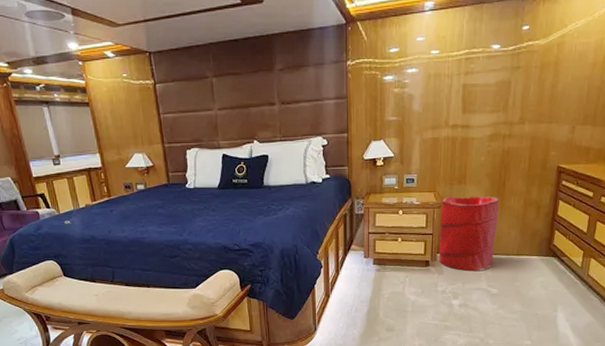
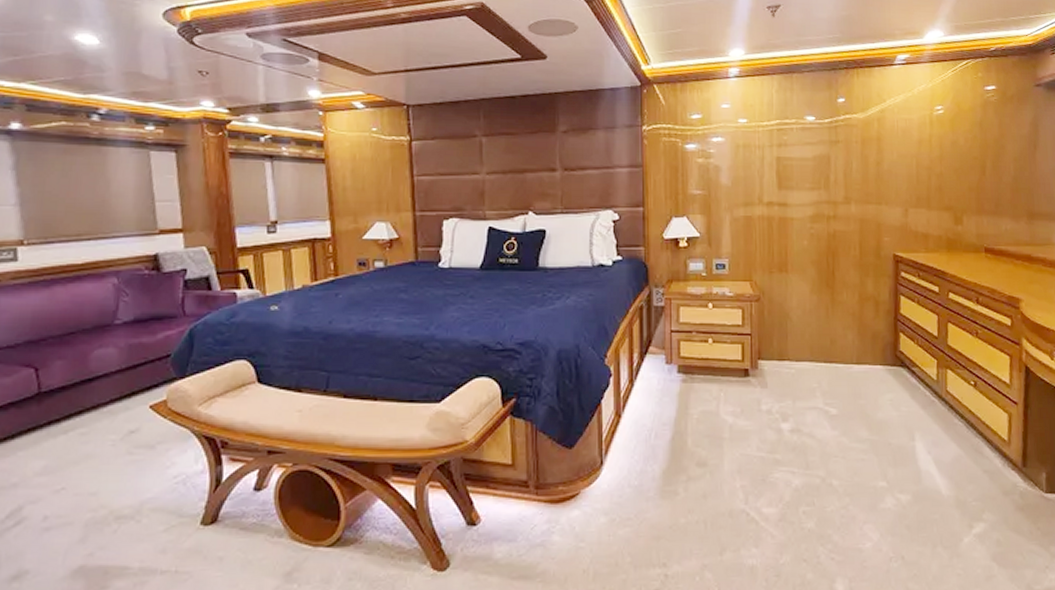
laundry hamper: present [438,196,499,272] -> none [759,287,830,385]

